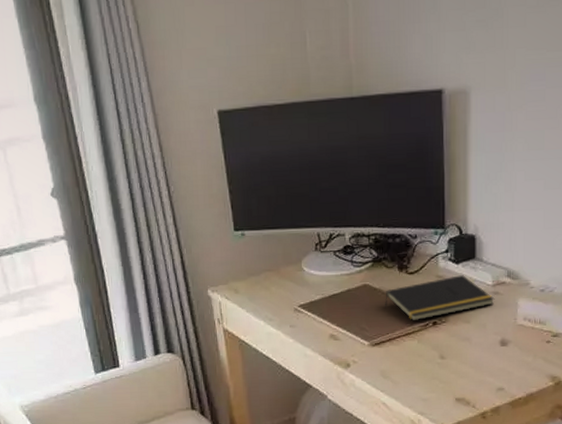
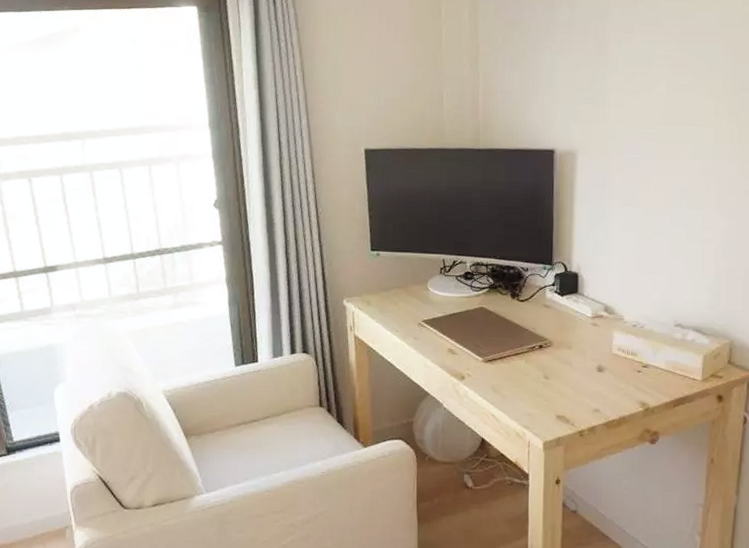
notepad: present [385,275,495,322] -> none [498,306,594,343]

